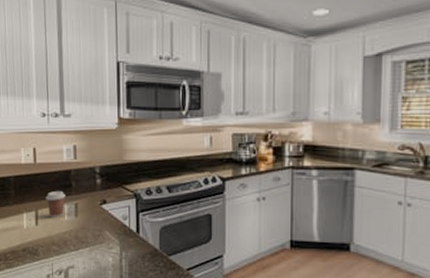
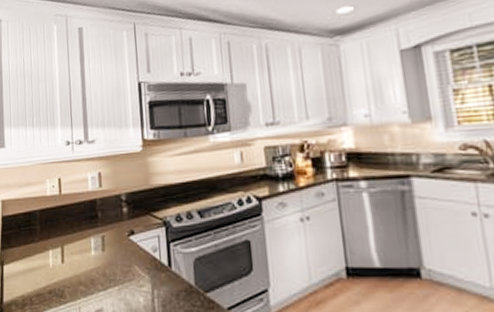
coffee cup: present [45,190,66,218] -> none [71,222,92,253]

